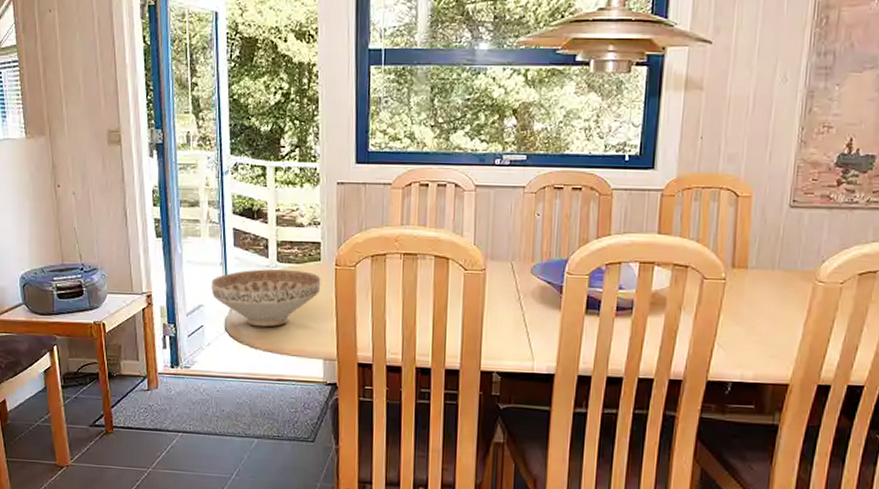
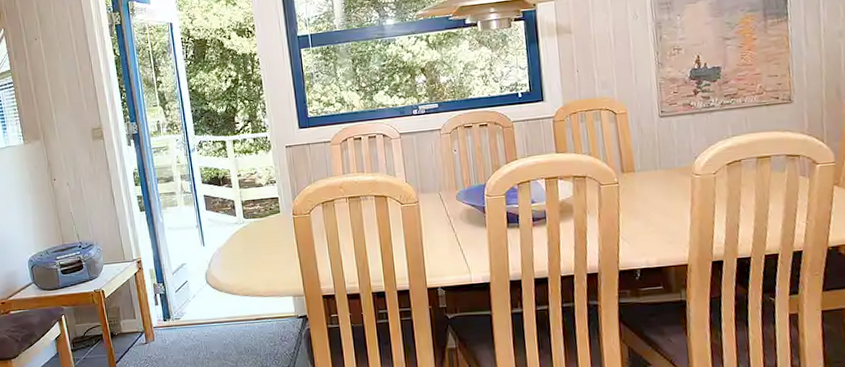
decorative bowl: present [211,269,321,327] -> none [190,223,283,276]

